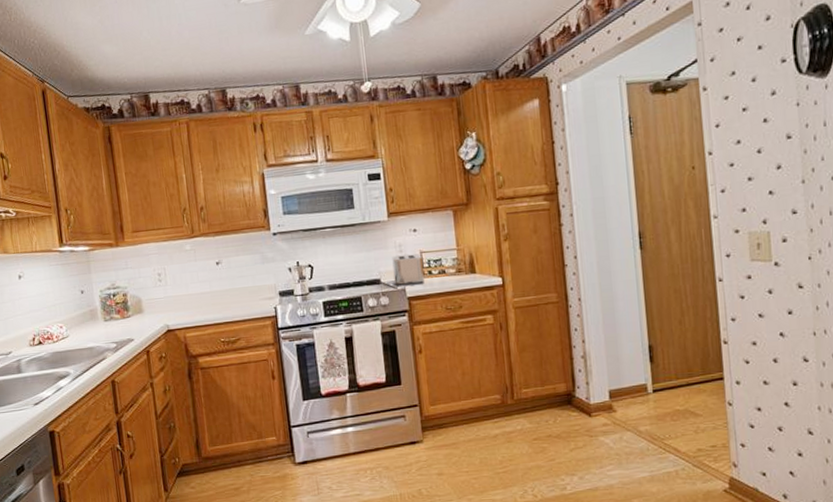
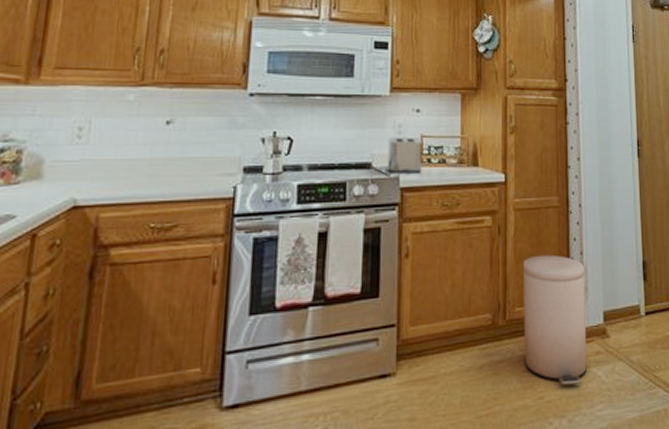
pedal bin: none [526,344,596,450] -> present [523,254,588,385]

